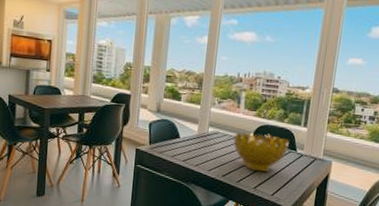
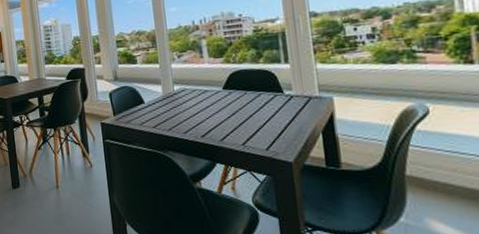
decorative bowl: present [233,132,289,172] -> none [204,79,273,125]

